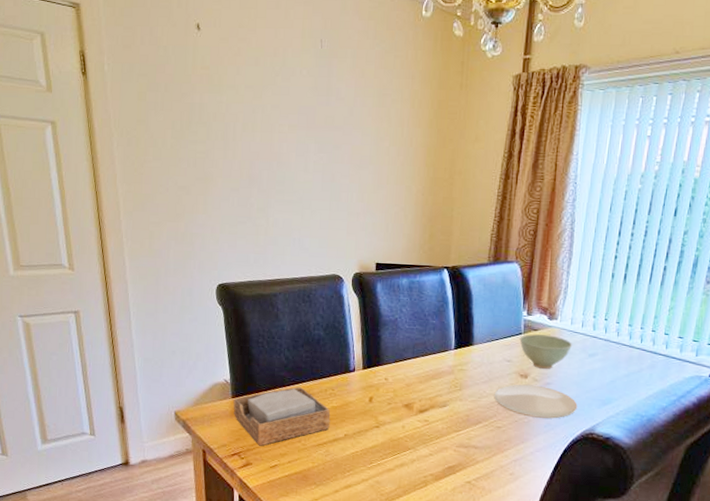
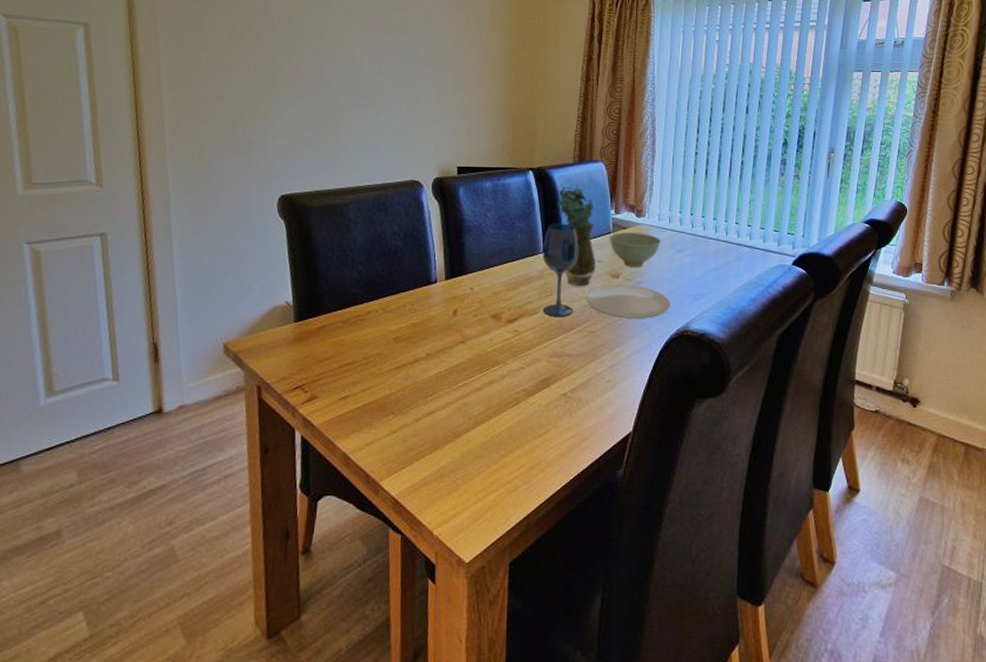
napkin holder: present [233,387,331,446] -> none [295,304,410,376]
wineglass: none [453,322,489,412] -> present [542,223,578,317]
vase: none [470,283,506,383] -> present [557,183,596,286]

